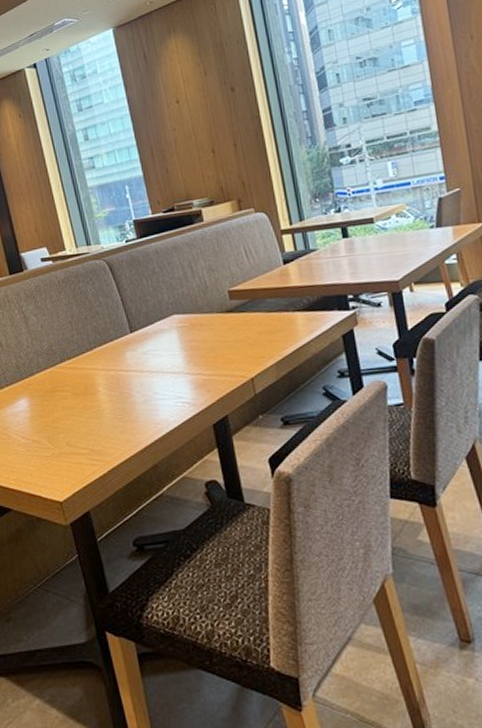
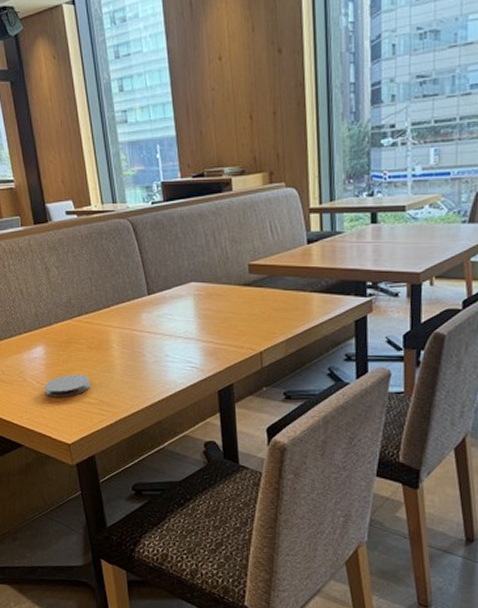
coaster: none [30,424,79,452] -> present [44,374,90,398]

